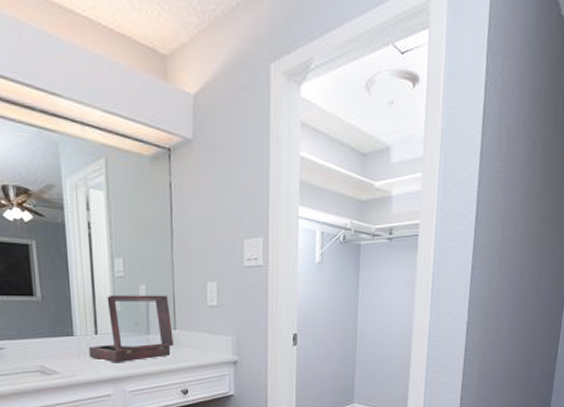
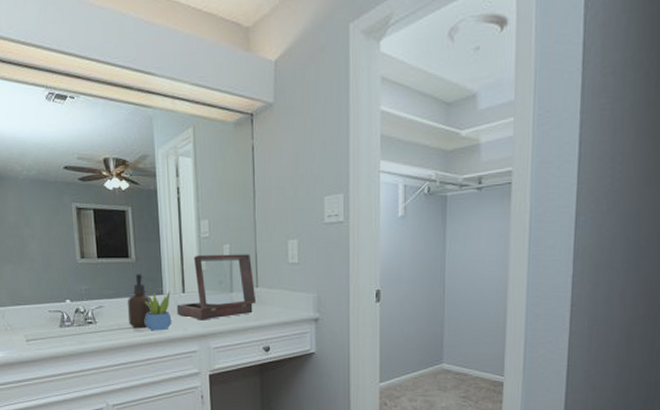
soap dispenser: none [33,313,62,371] -> present [128,273,152,327]
succulent plant: none [52,332,84,374] -> present [144,291,172,331]

